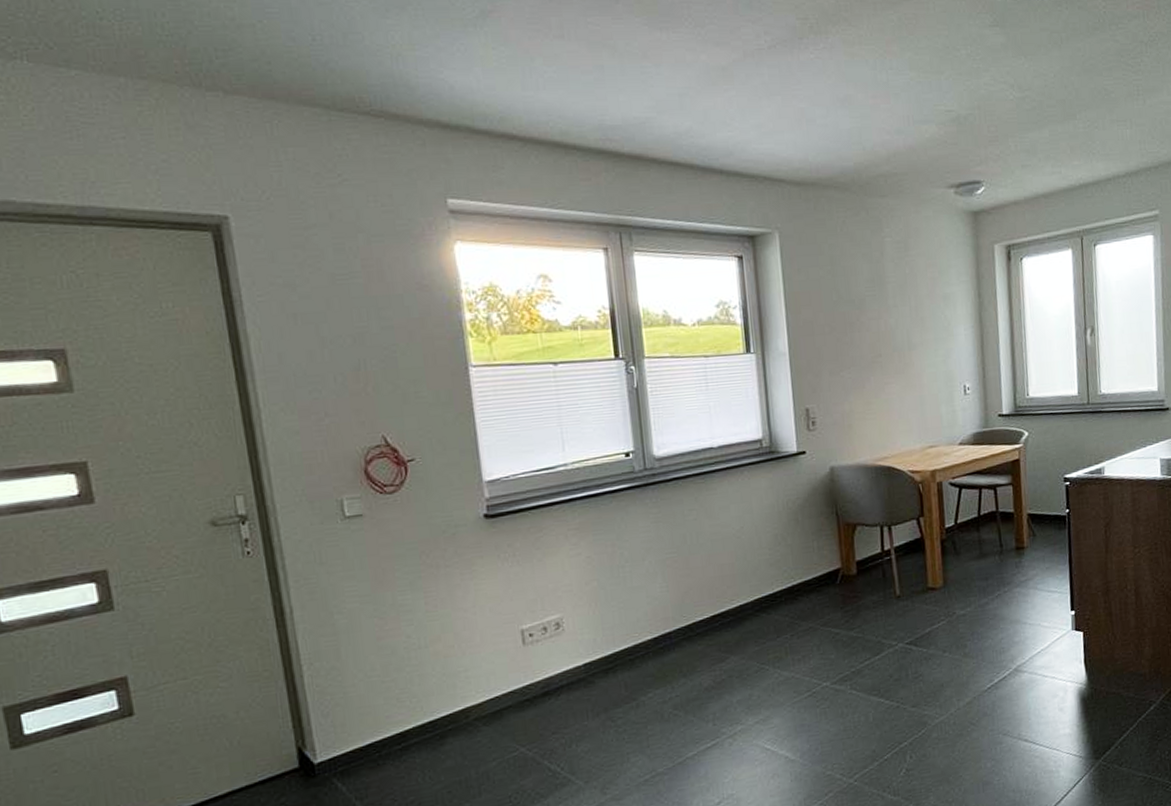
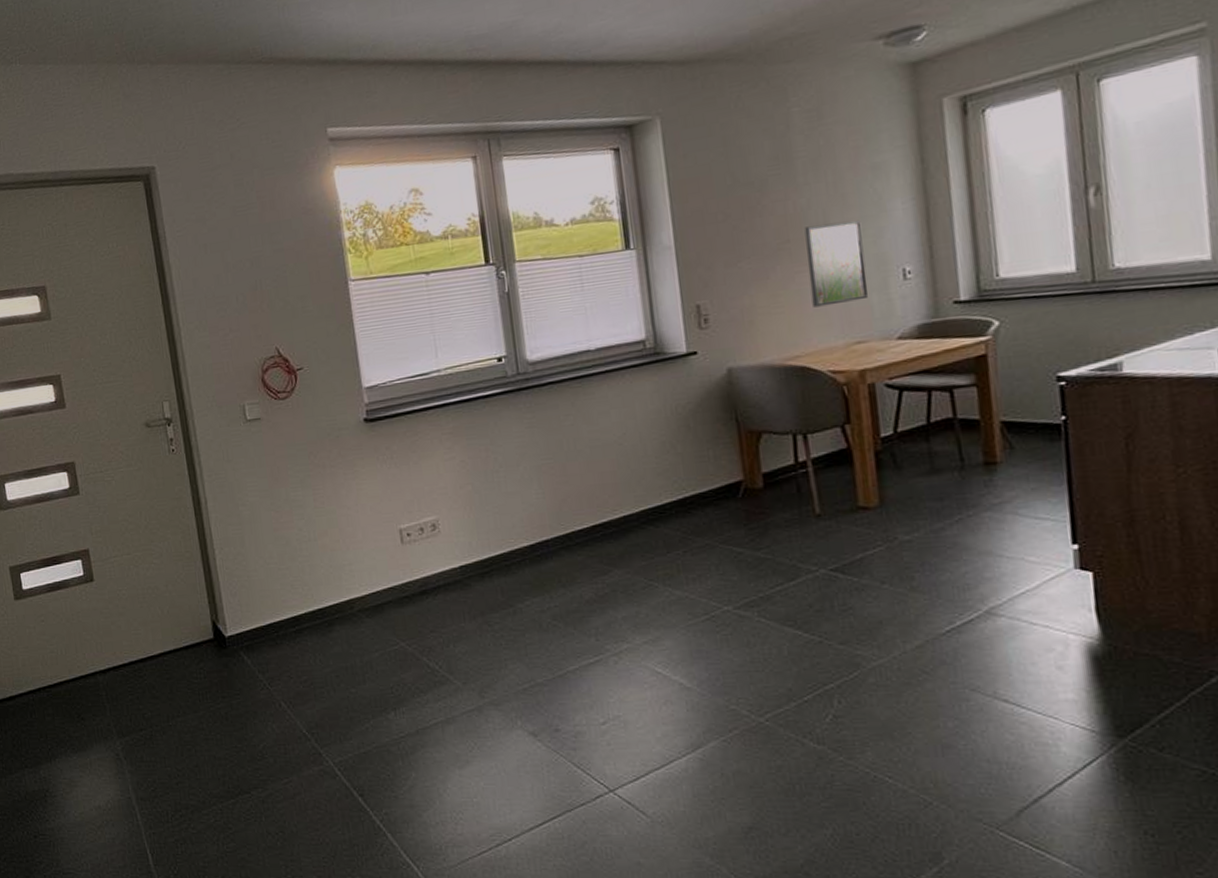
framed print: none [893,341,939,415] -> present [804,220,869,308]

